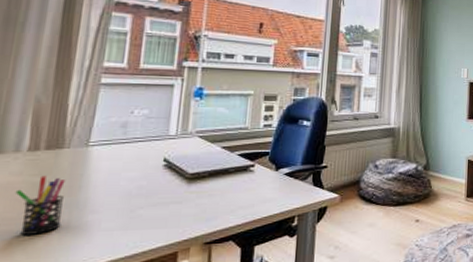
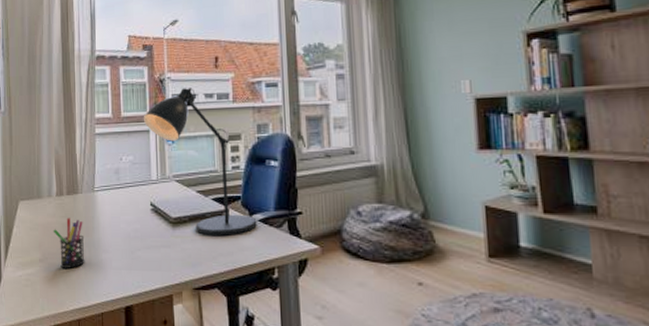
desk lamp: none [167,47,283,191] -> present [143,88,257,237]

